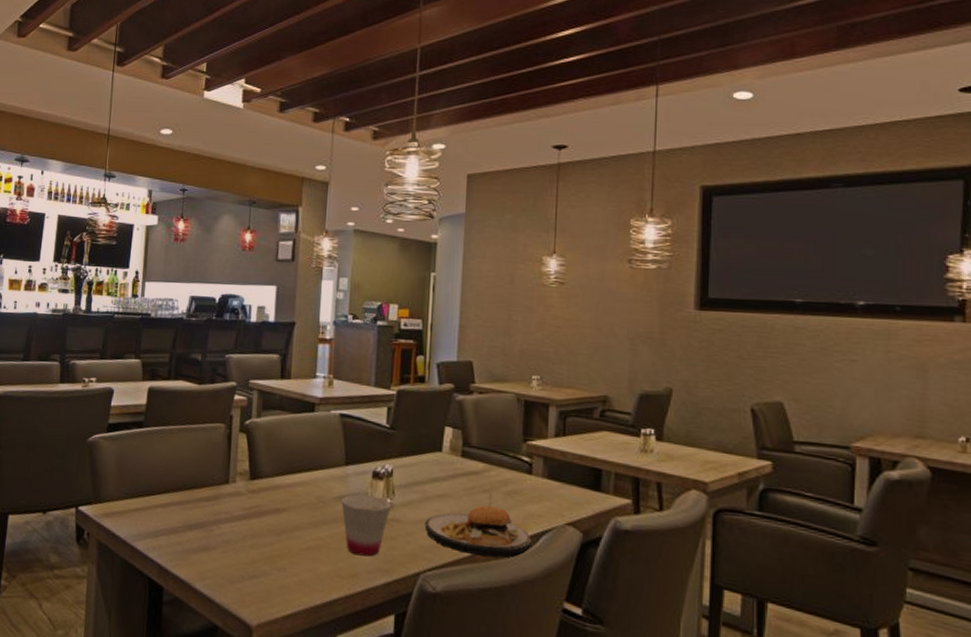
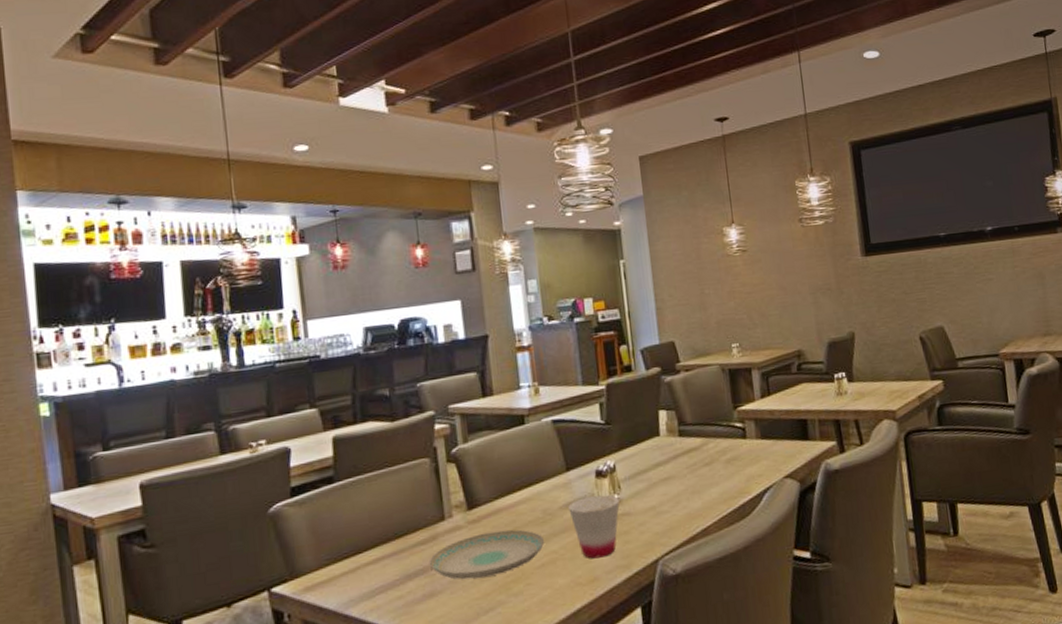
plate: none [208,504,313,546] -> present [429,529,544,580]
plate: present [424,493,532,557] -> none [655,465,756,529]

